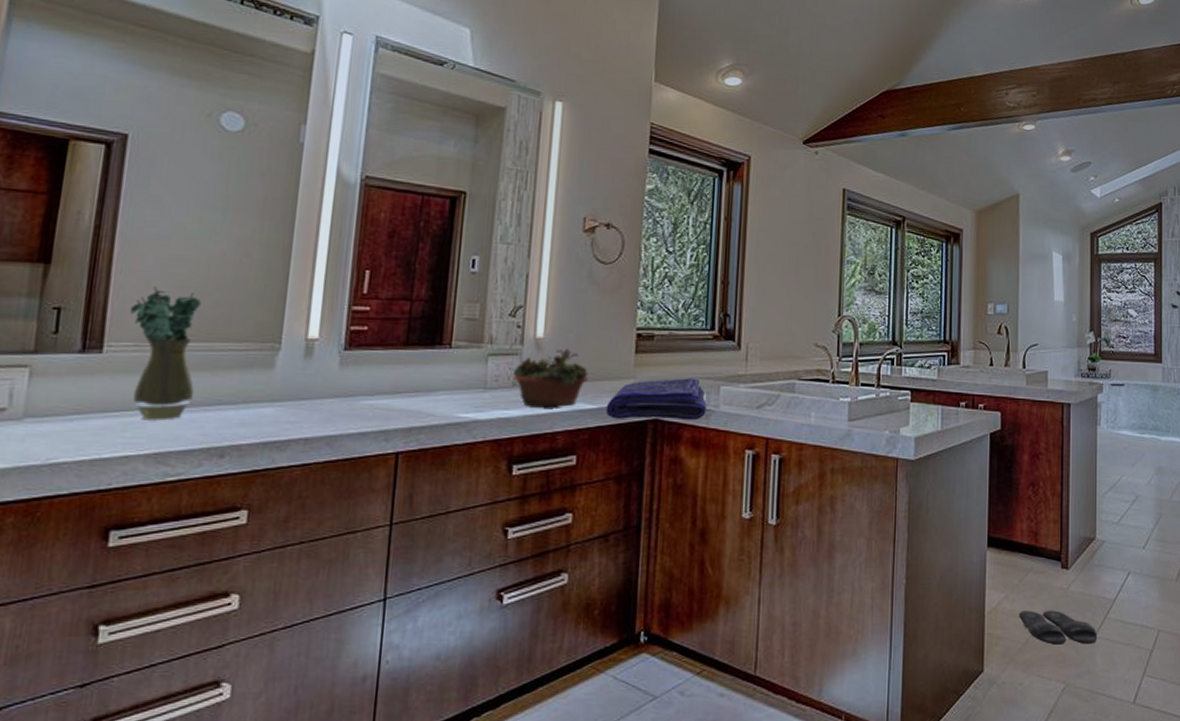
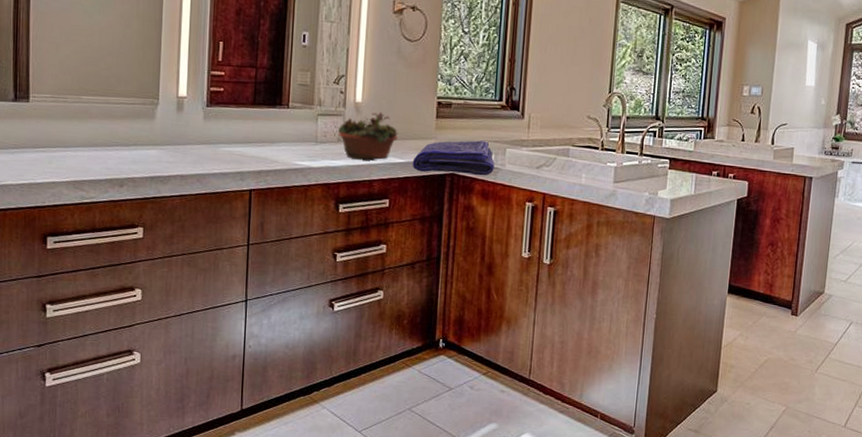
vase: present [129,286,202,421] -> none [45,50,98,156]
slippers: present [1019,610,1097,645] -> none [751,346,818,377]

